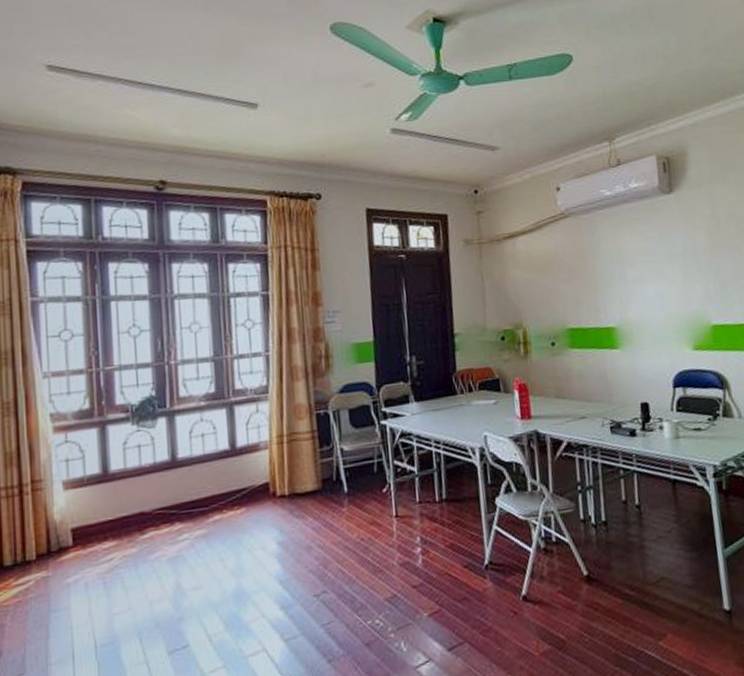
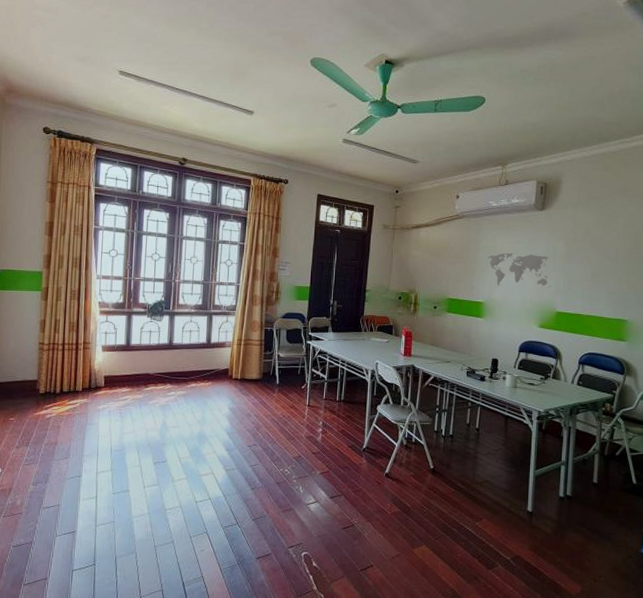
world map: none [610,253,700,302] -> present [487,253,552,288]

